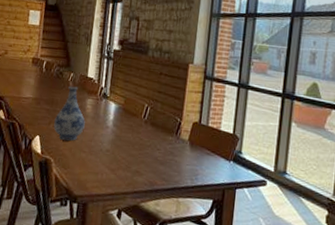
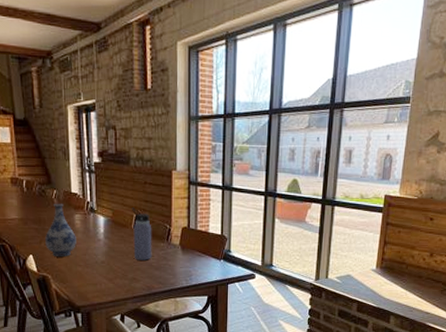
water bottle: none [140,97,162,154] -> present [132,207,152,260]

